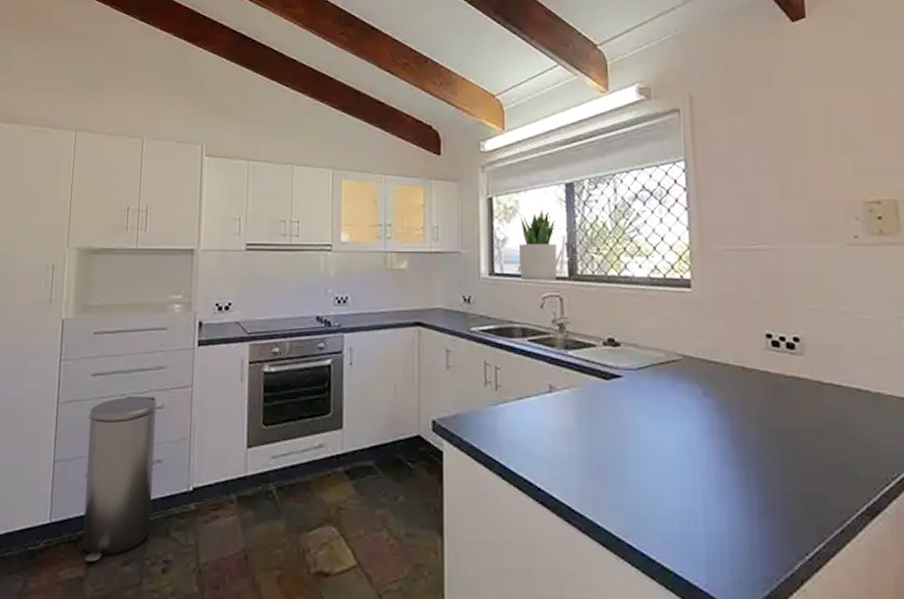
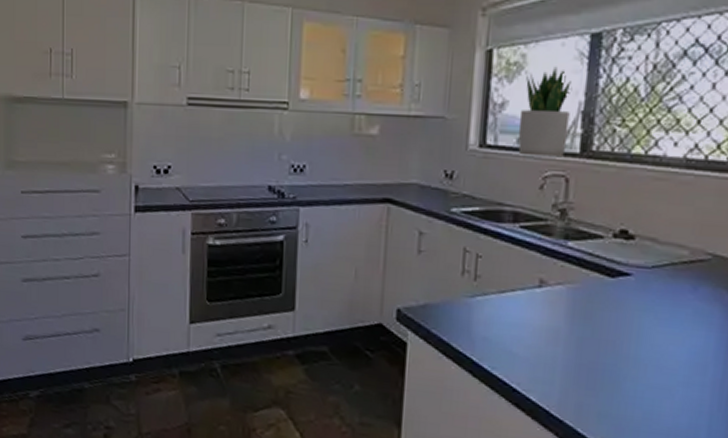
pedal bin: present [82,396,157,562] -> none [22,261,92,422]

